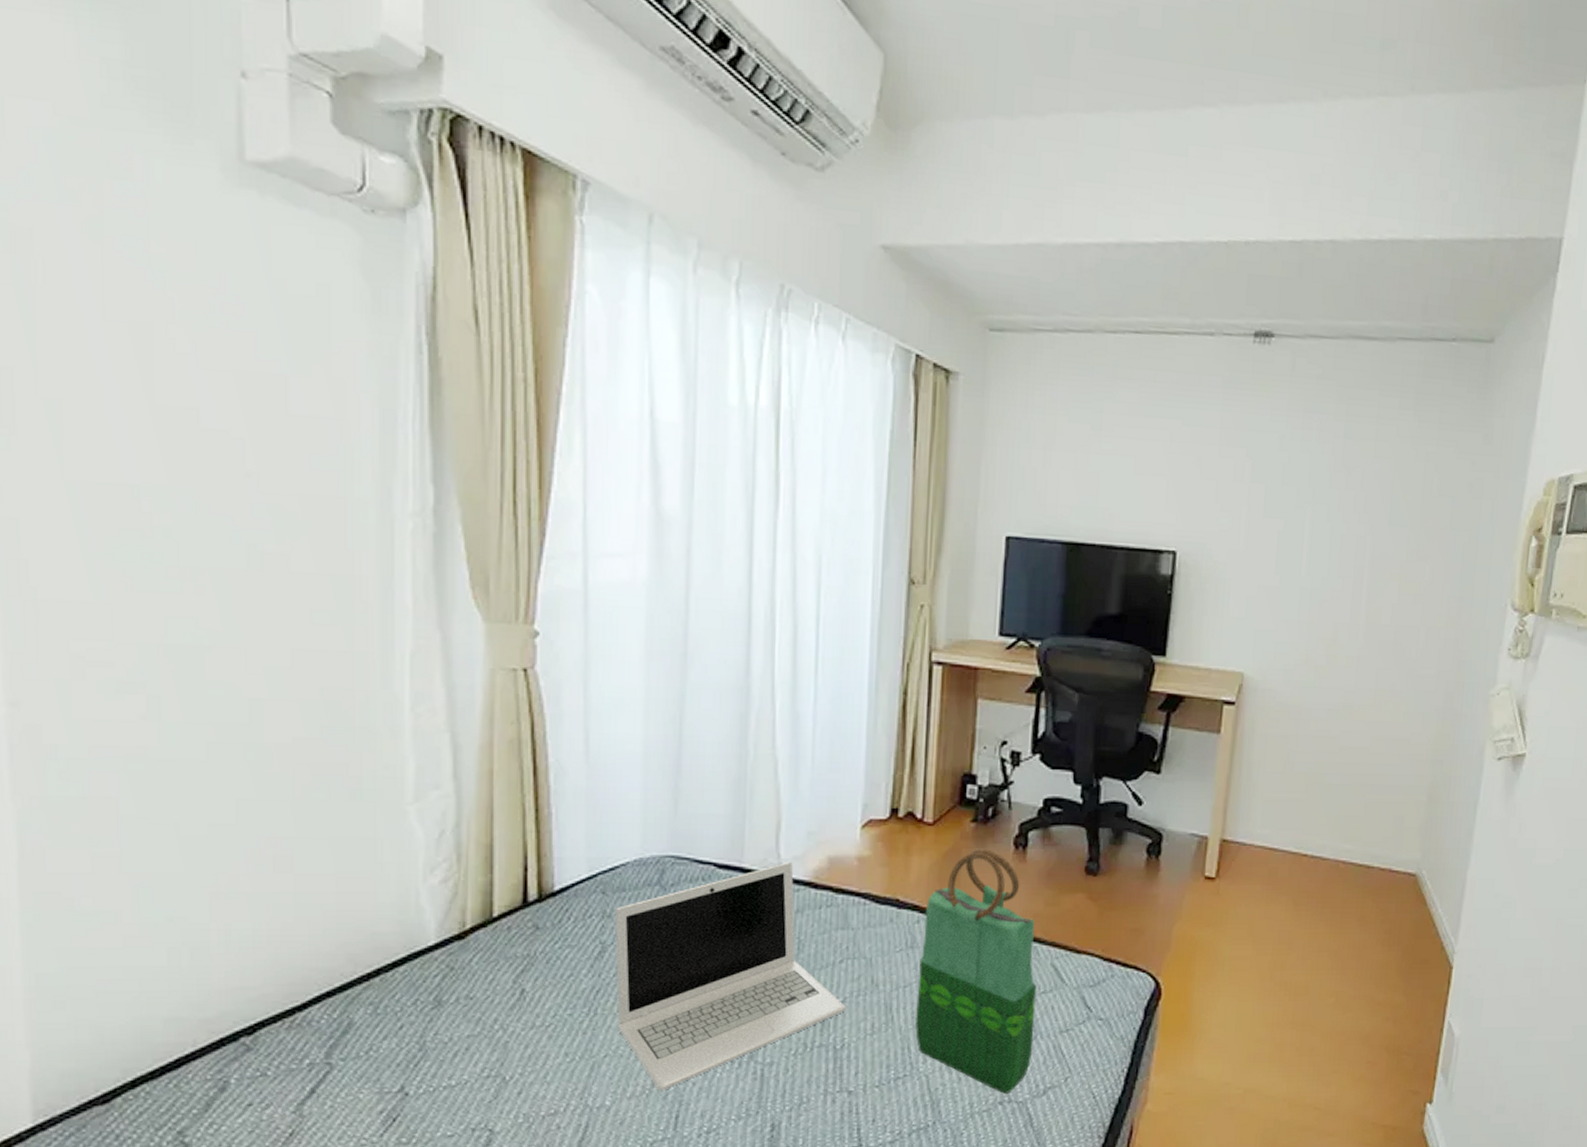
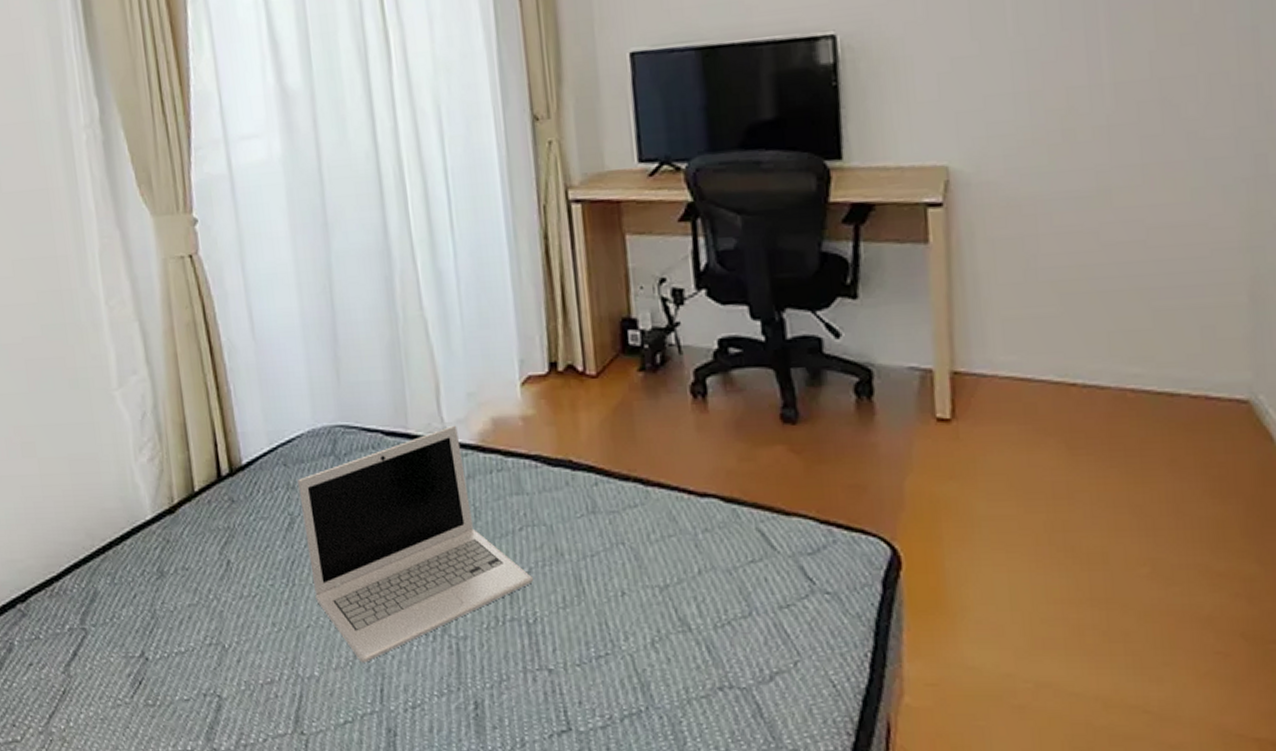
tote bag: present [915,849,1037,1094] -> none [602,400,750,678]

